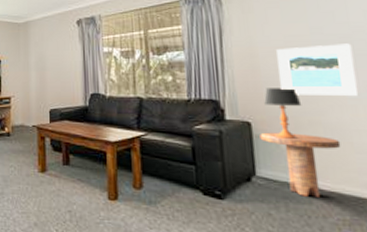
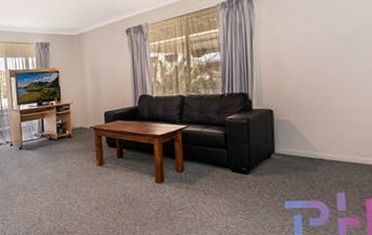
side table: present [259,132,341,197] -> none [279,116,343,166]
table lamp: present [264,88,302,139] -> none [284,78,315,121]
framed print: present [276,43,359,96] -> none [297,36,361,84]

